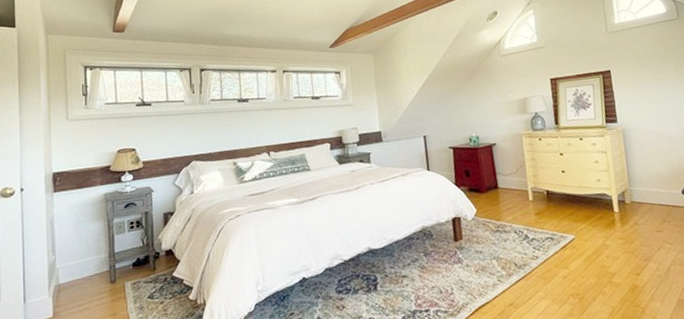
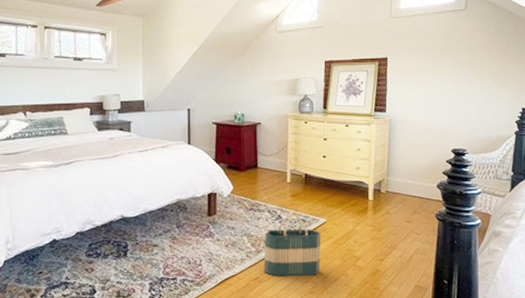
tote bag: none [514,228,576,301] -> present [263,209,321,277]

